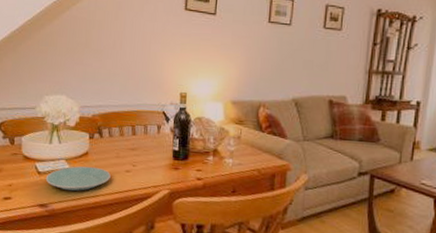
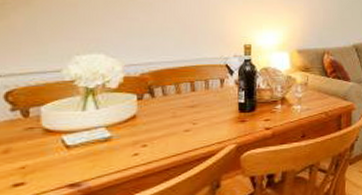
plate: present [45,166,111,191] -> none [77,130,166,163]

